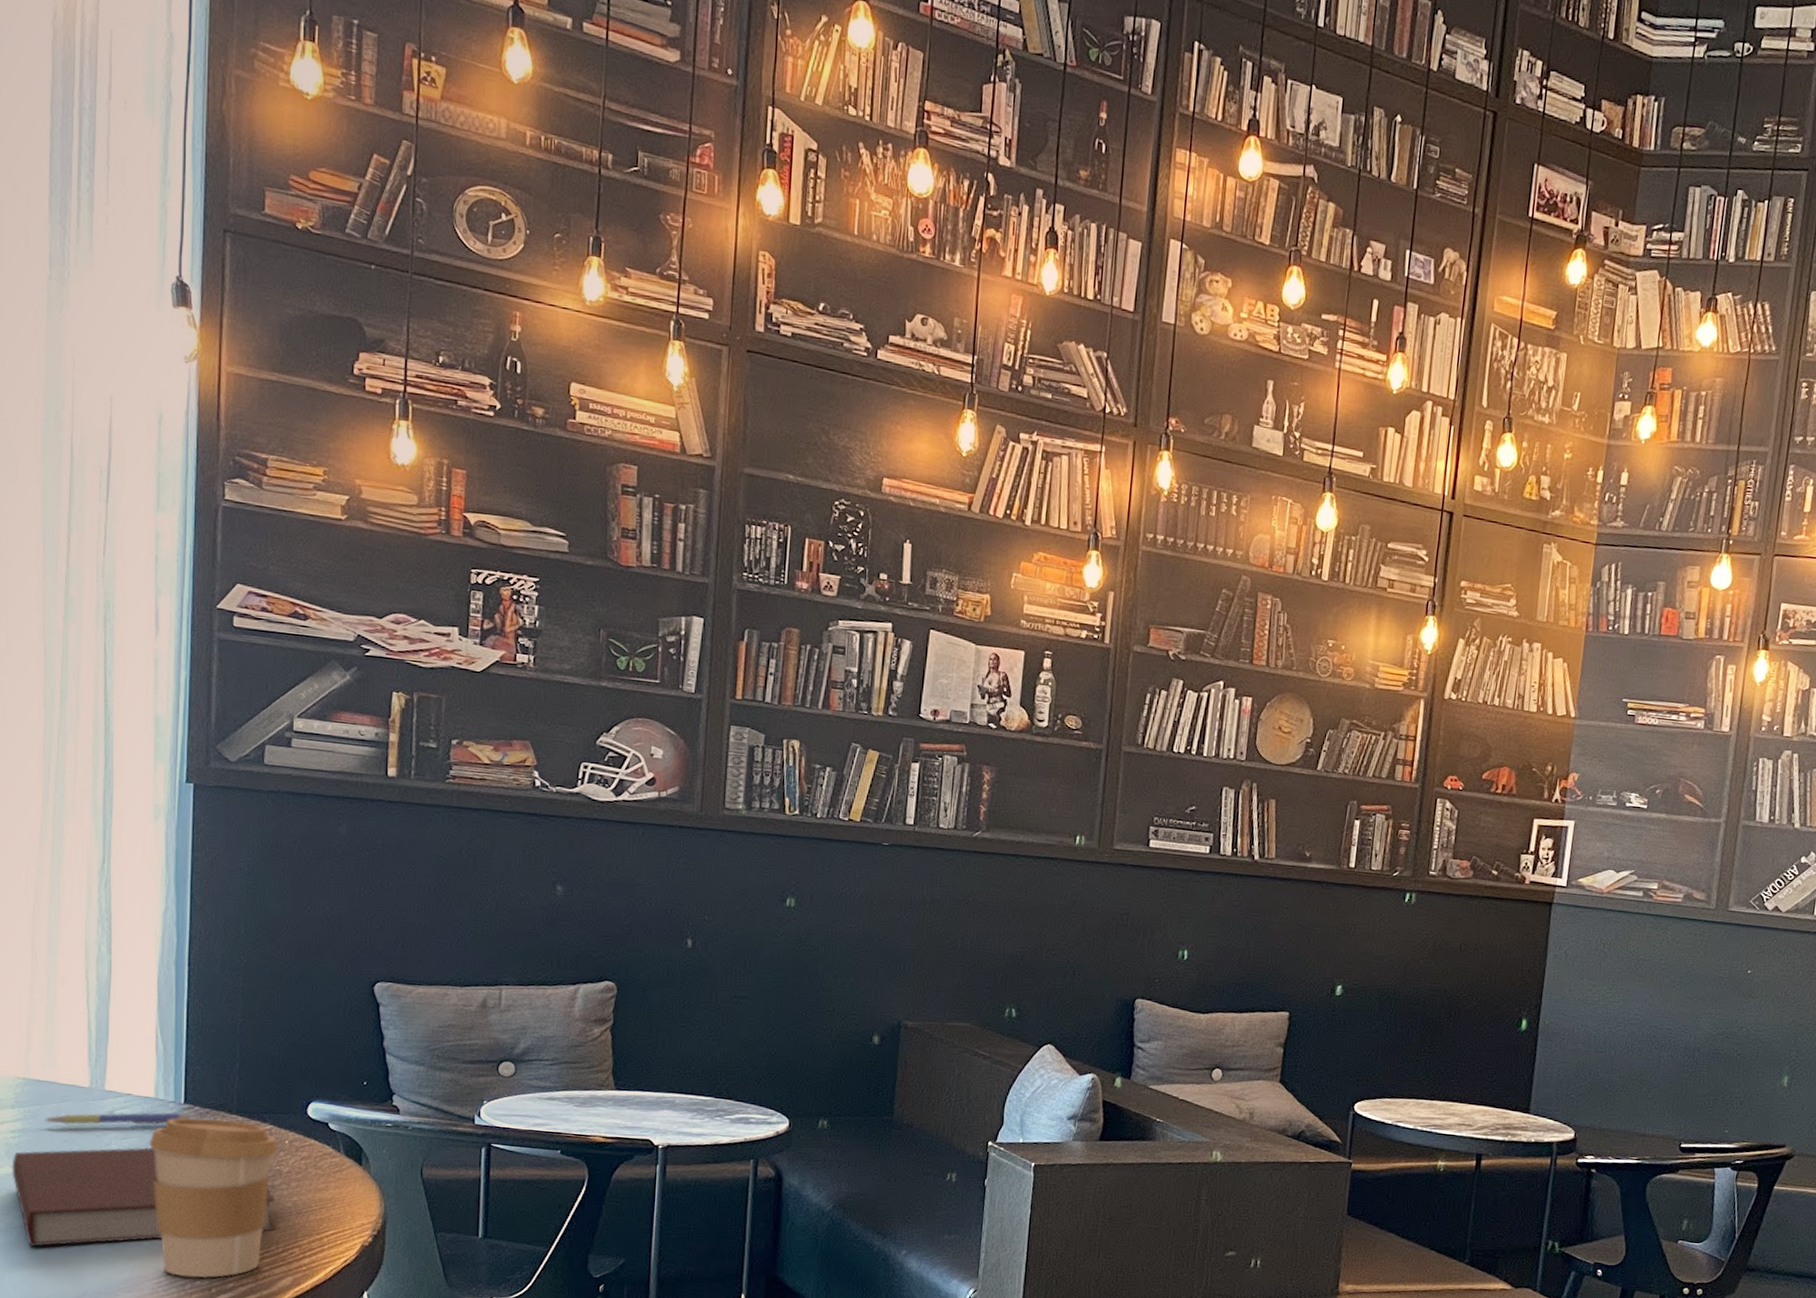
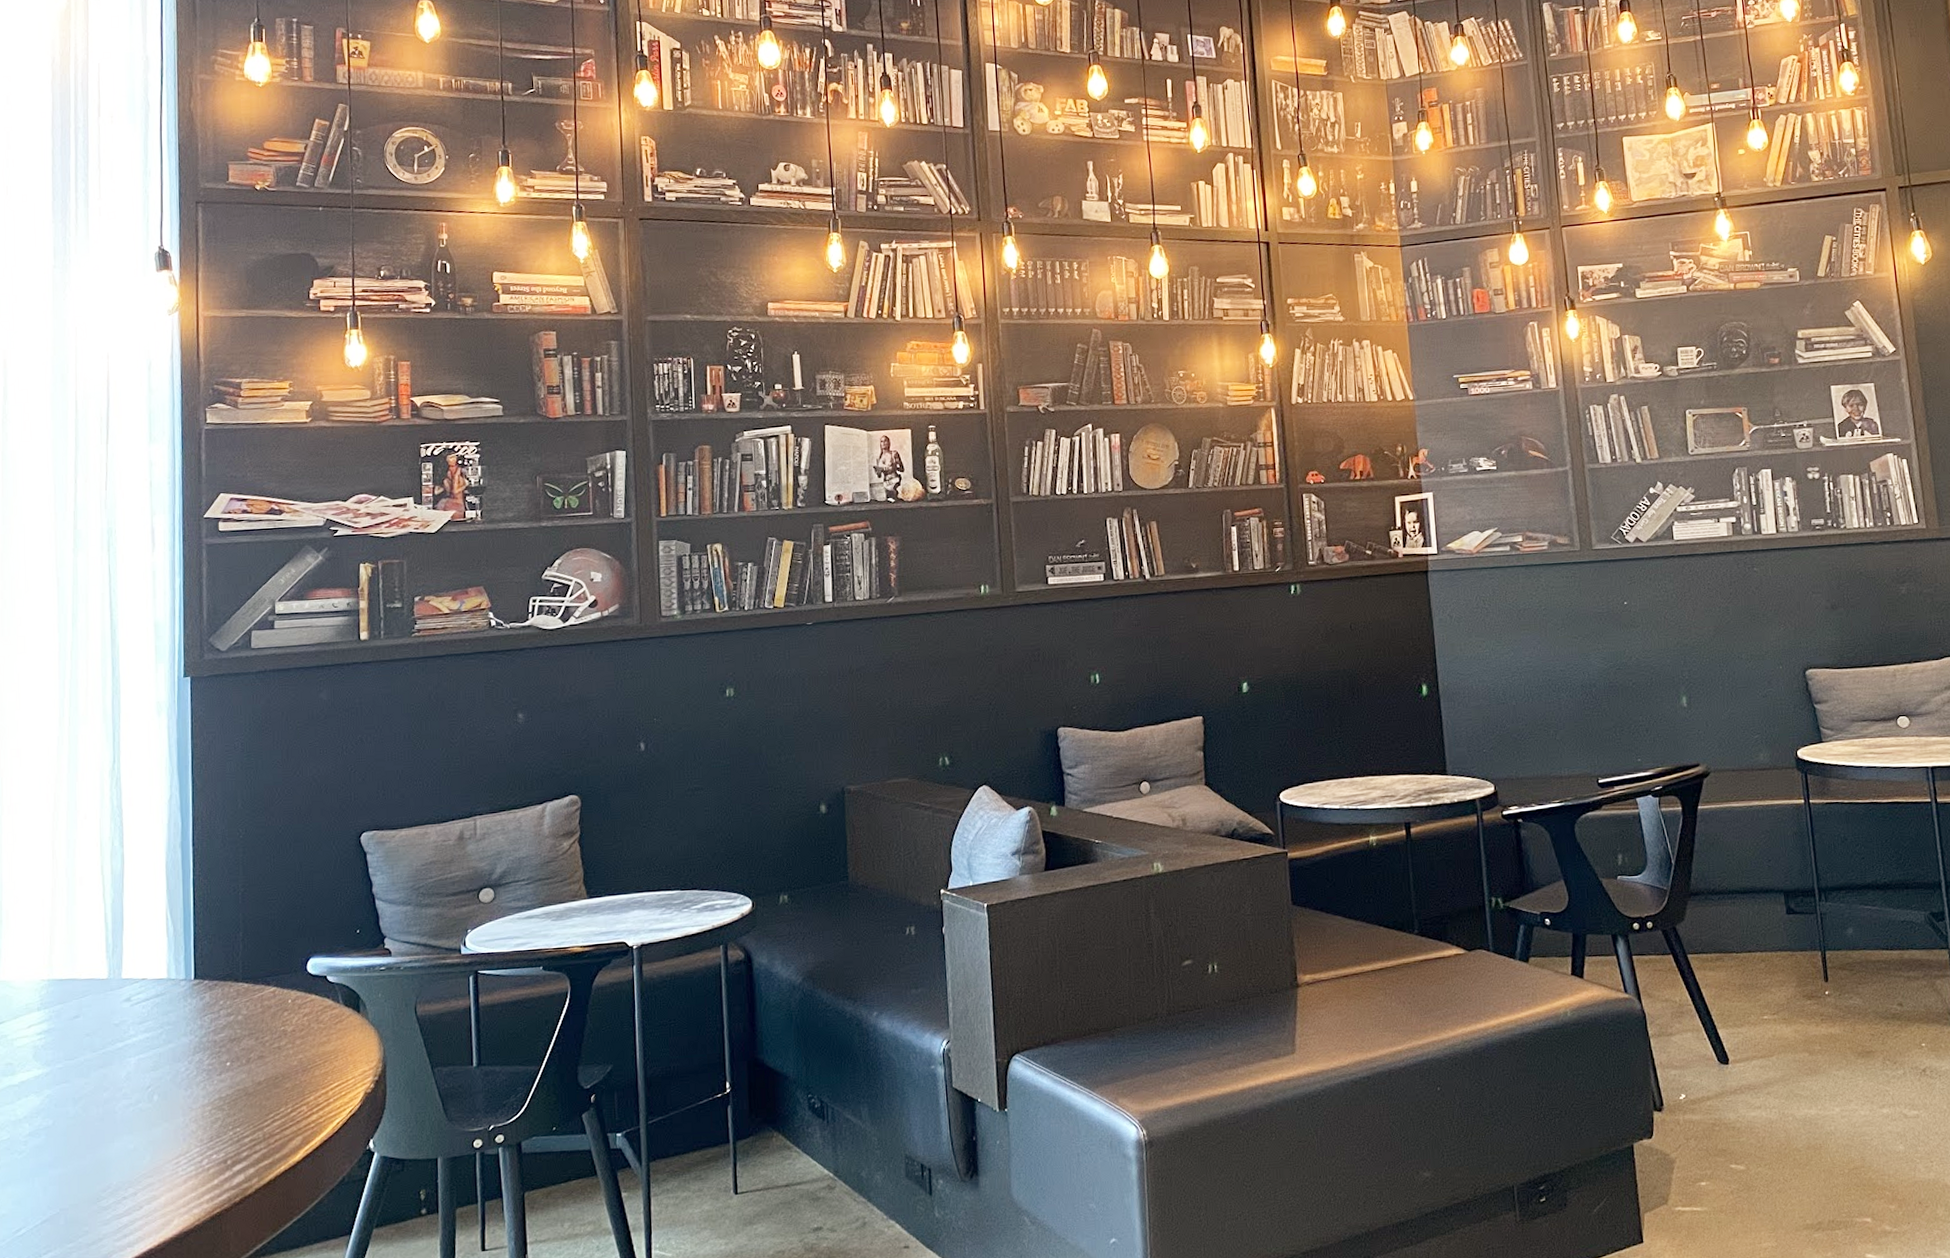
notebook: present [12,1147,276,1248] -> none [39,1028,283,1147]
pen: present [45,1112,191,1125] -> none [68,988,201,1019]
coffee cup: present [148,1117,278,1279] -> none [163,988,282,1153]

